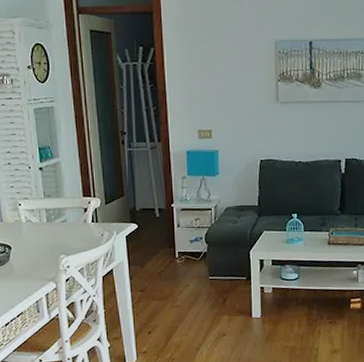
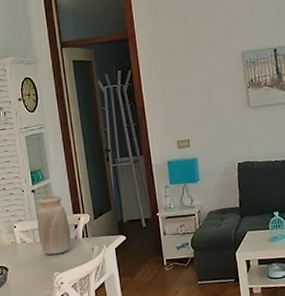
vase: none [43,176,80,237] -> present [36,195,71,255]

